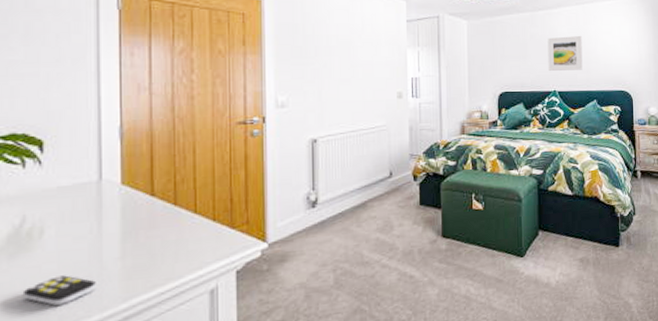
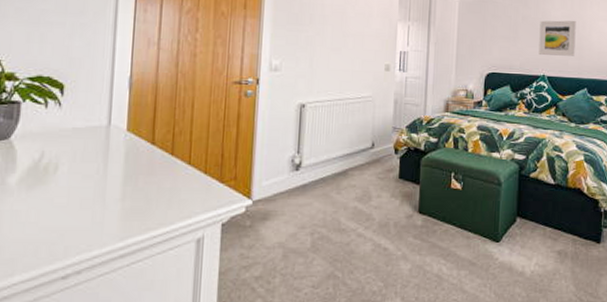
remote control: present [22,275,96,306] -> none [35,210,98,236]

